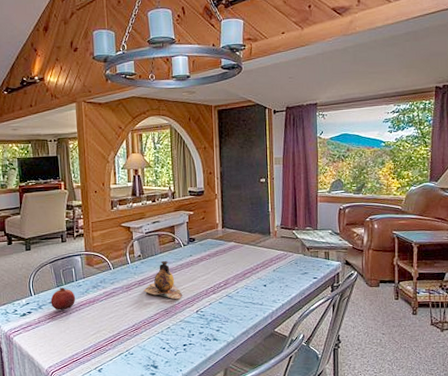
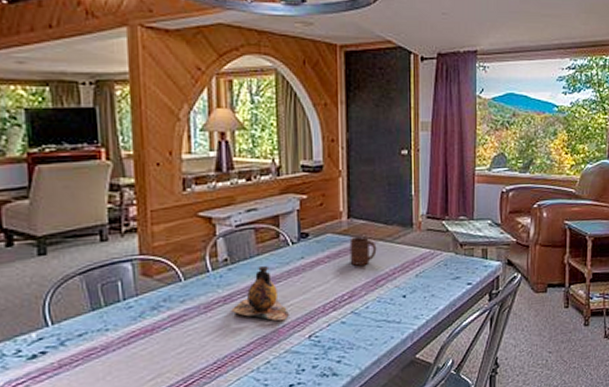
fruit: present [50,287,76,310] -> none [80,310,123,347]
cup: none [224,241,244,262] -> present [349,236,377,266]

